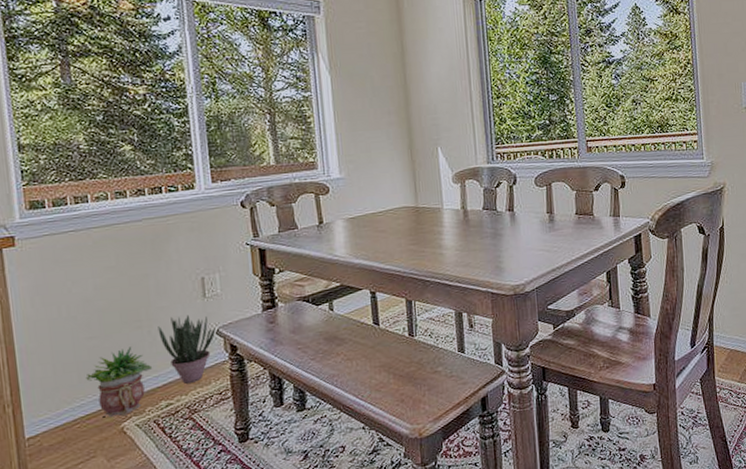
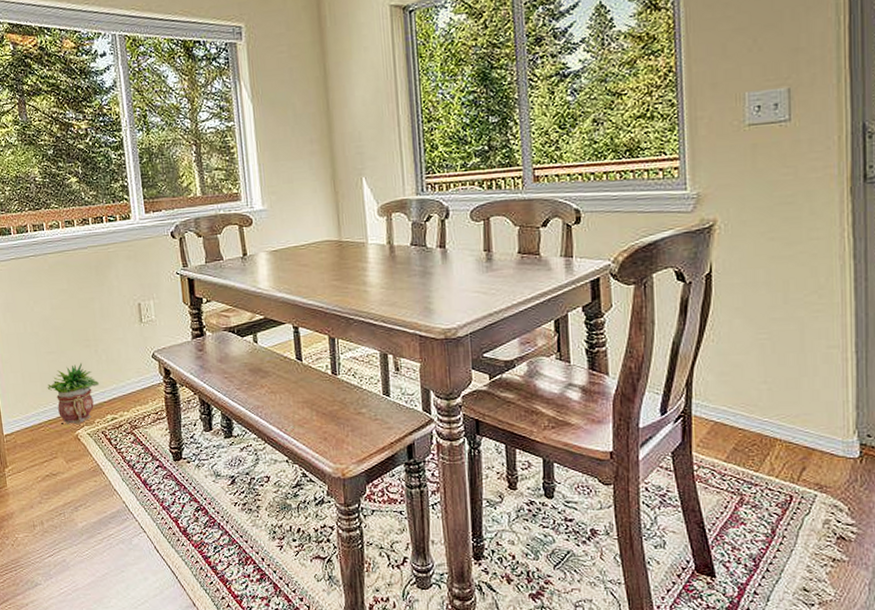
potted plant: present [158,314,216,384] -> none [103,337,152,401]

